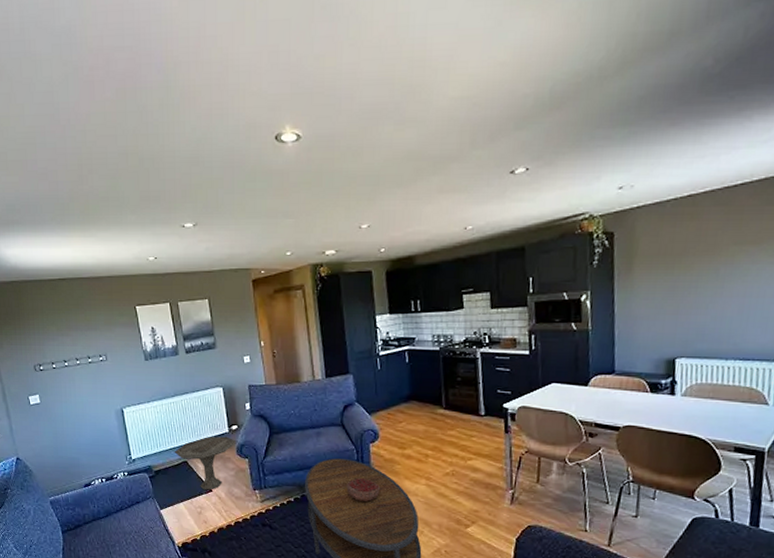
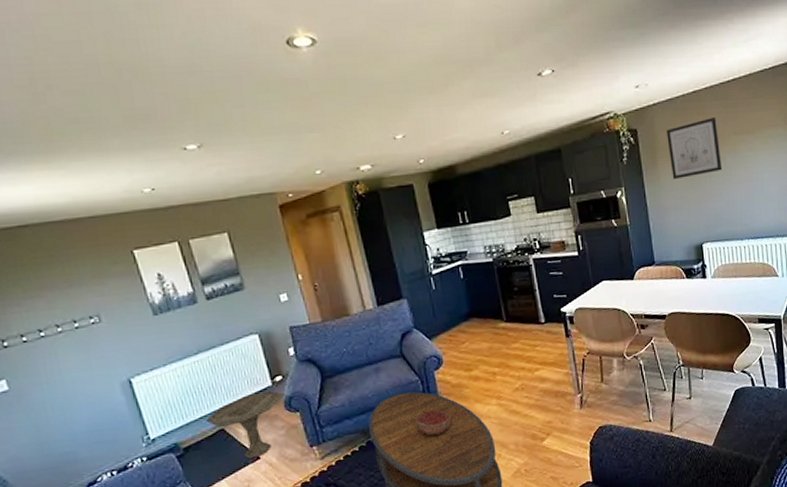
wall art: none [648,225,714,287] -> present [667,117,723,179]

